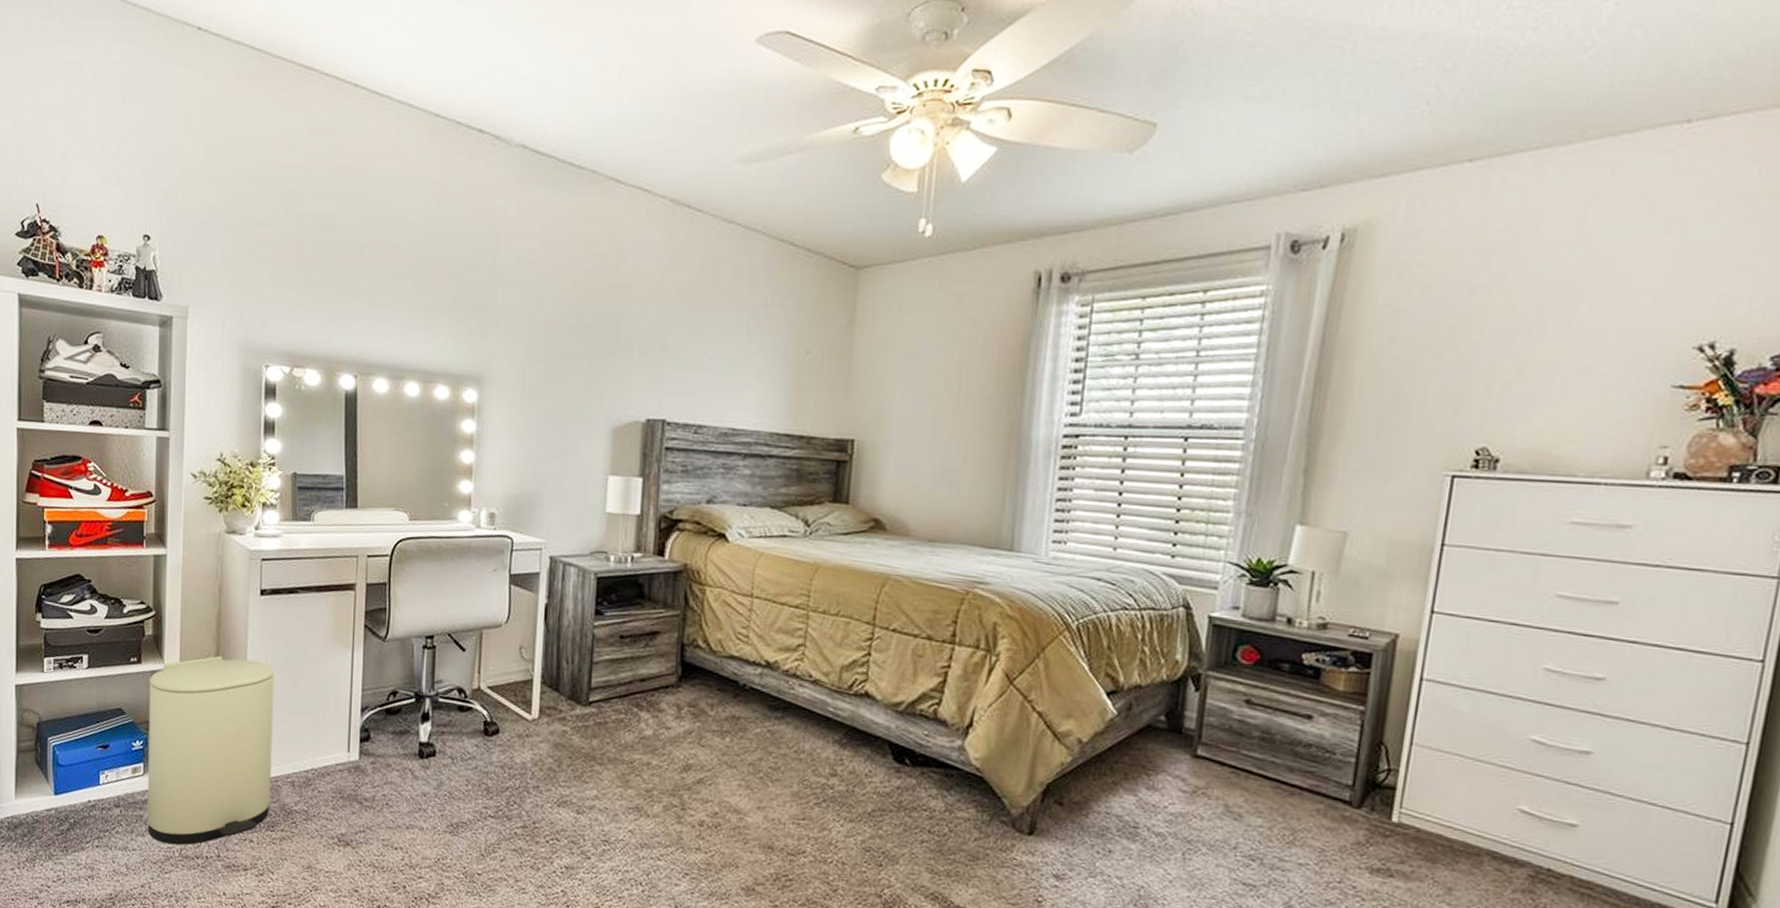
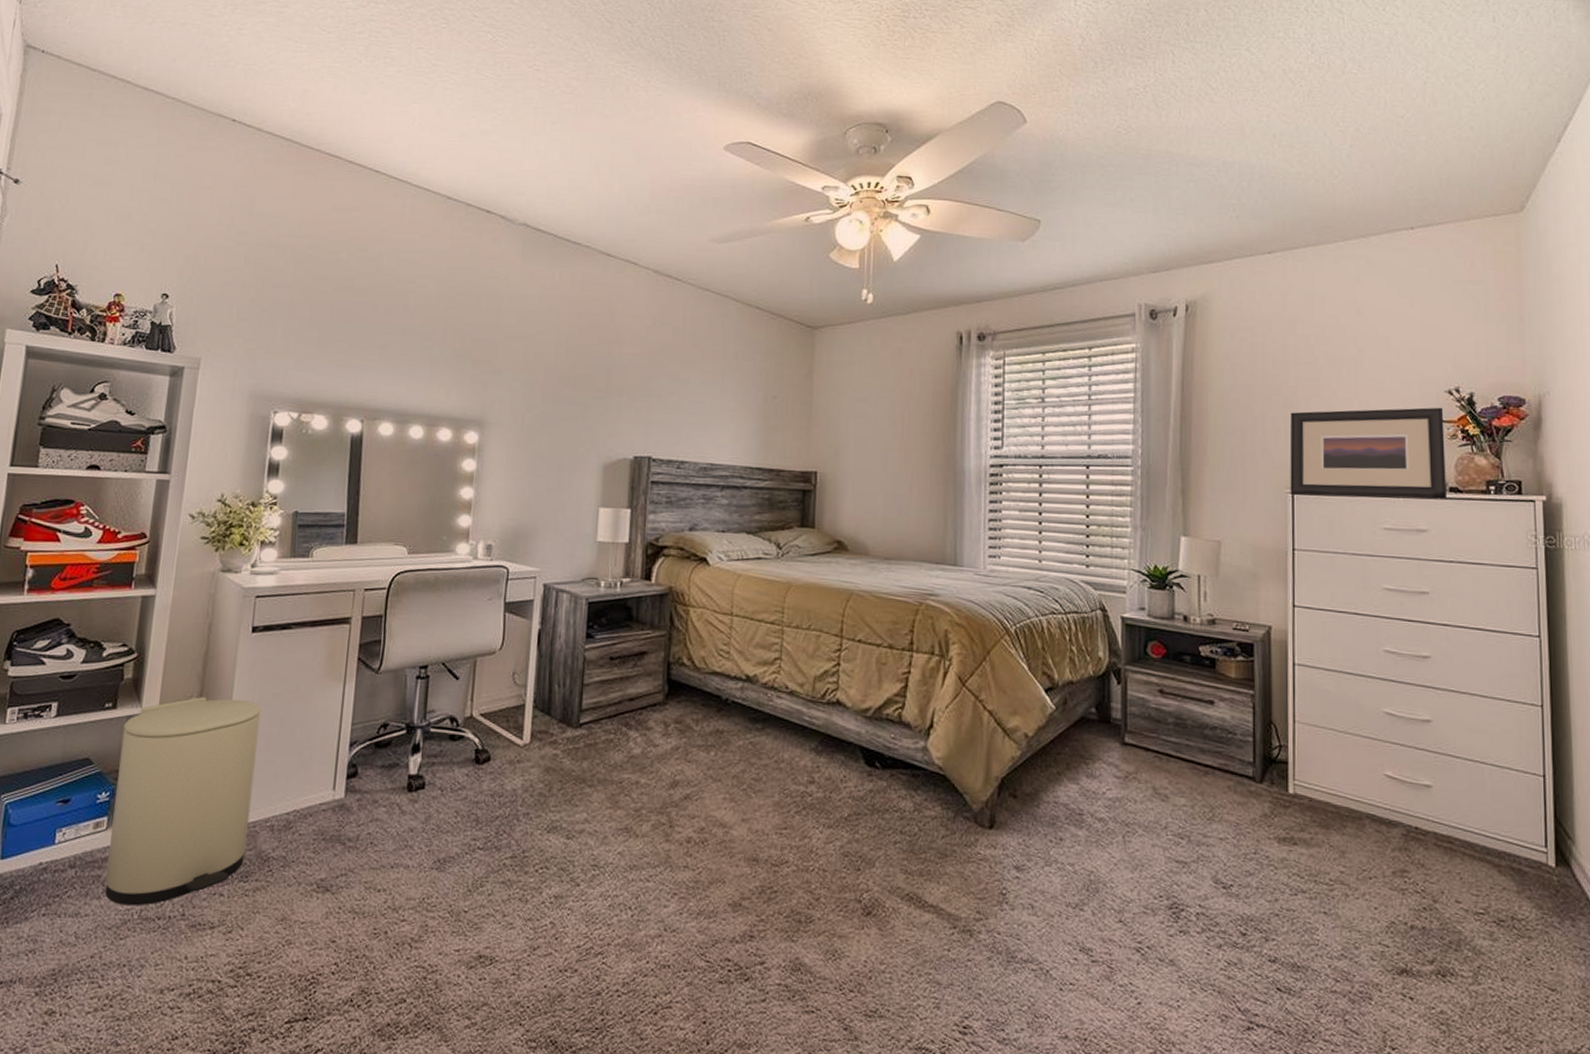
picture frame: none [1449,368,1687,488] -> present [1290,407,1447,499]

